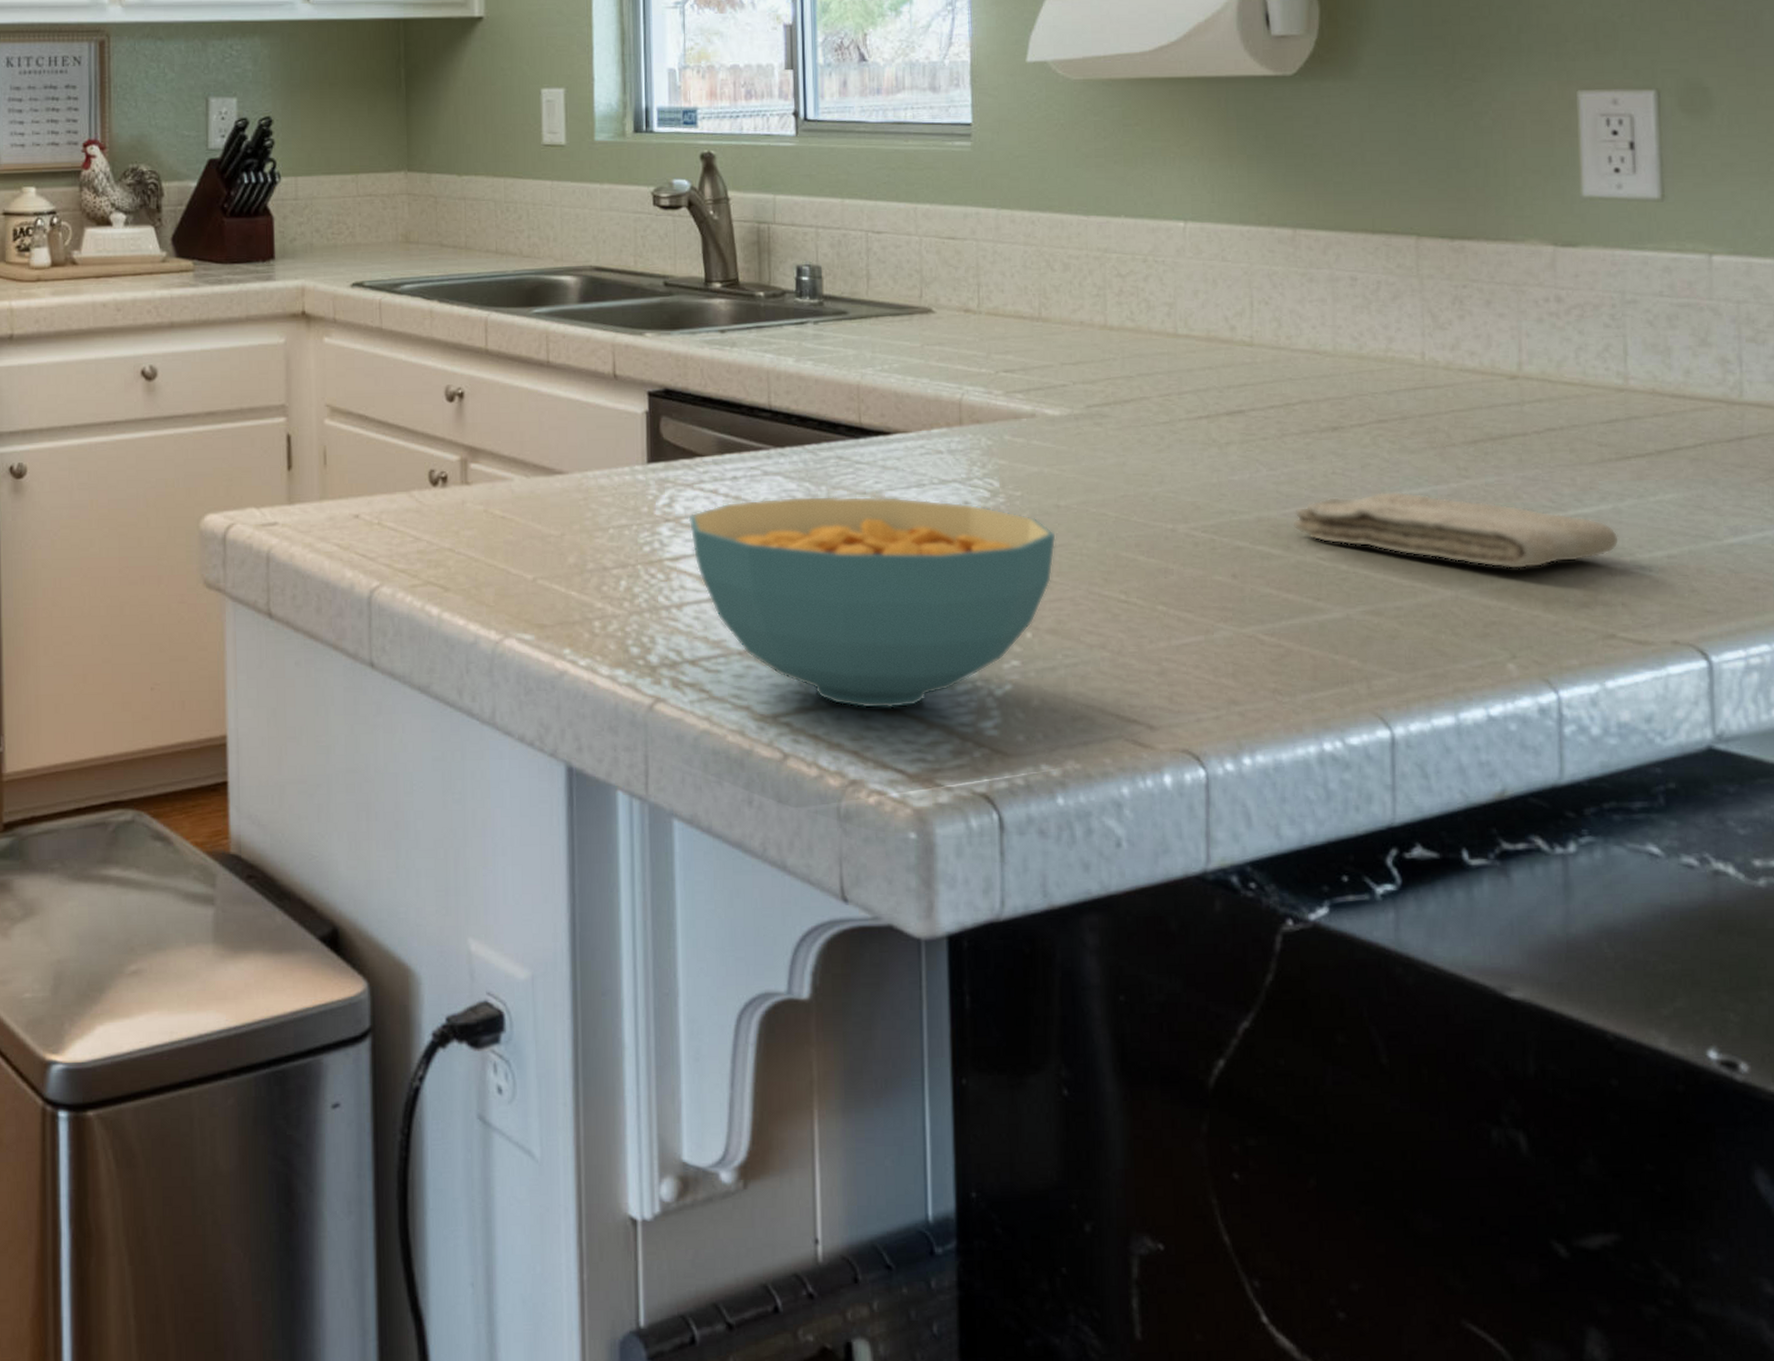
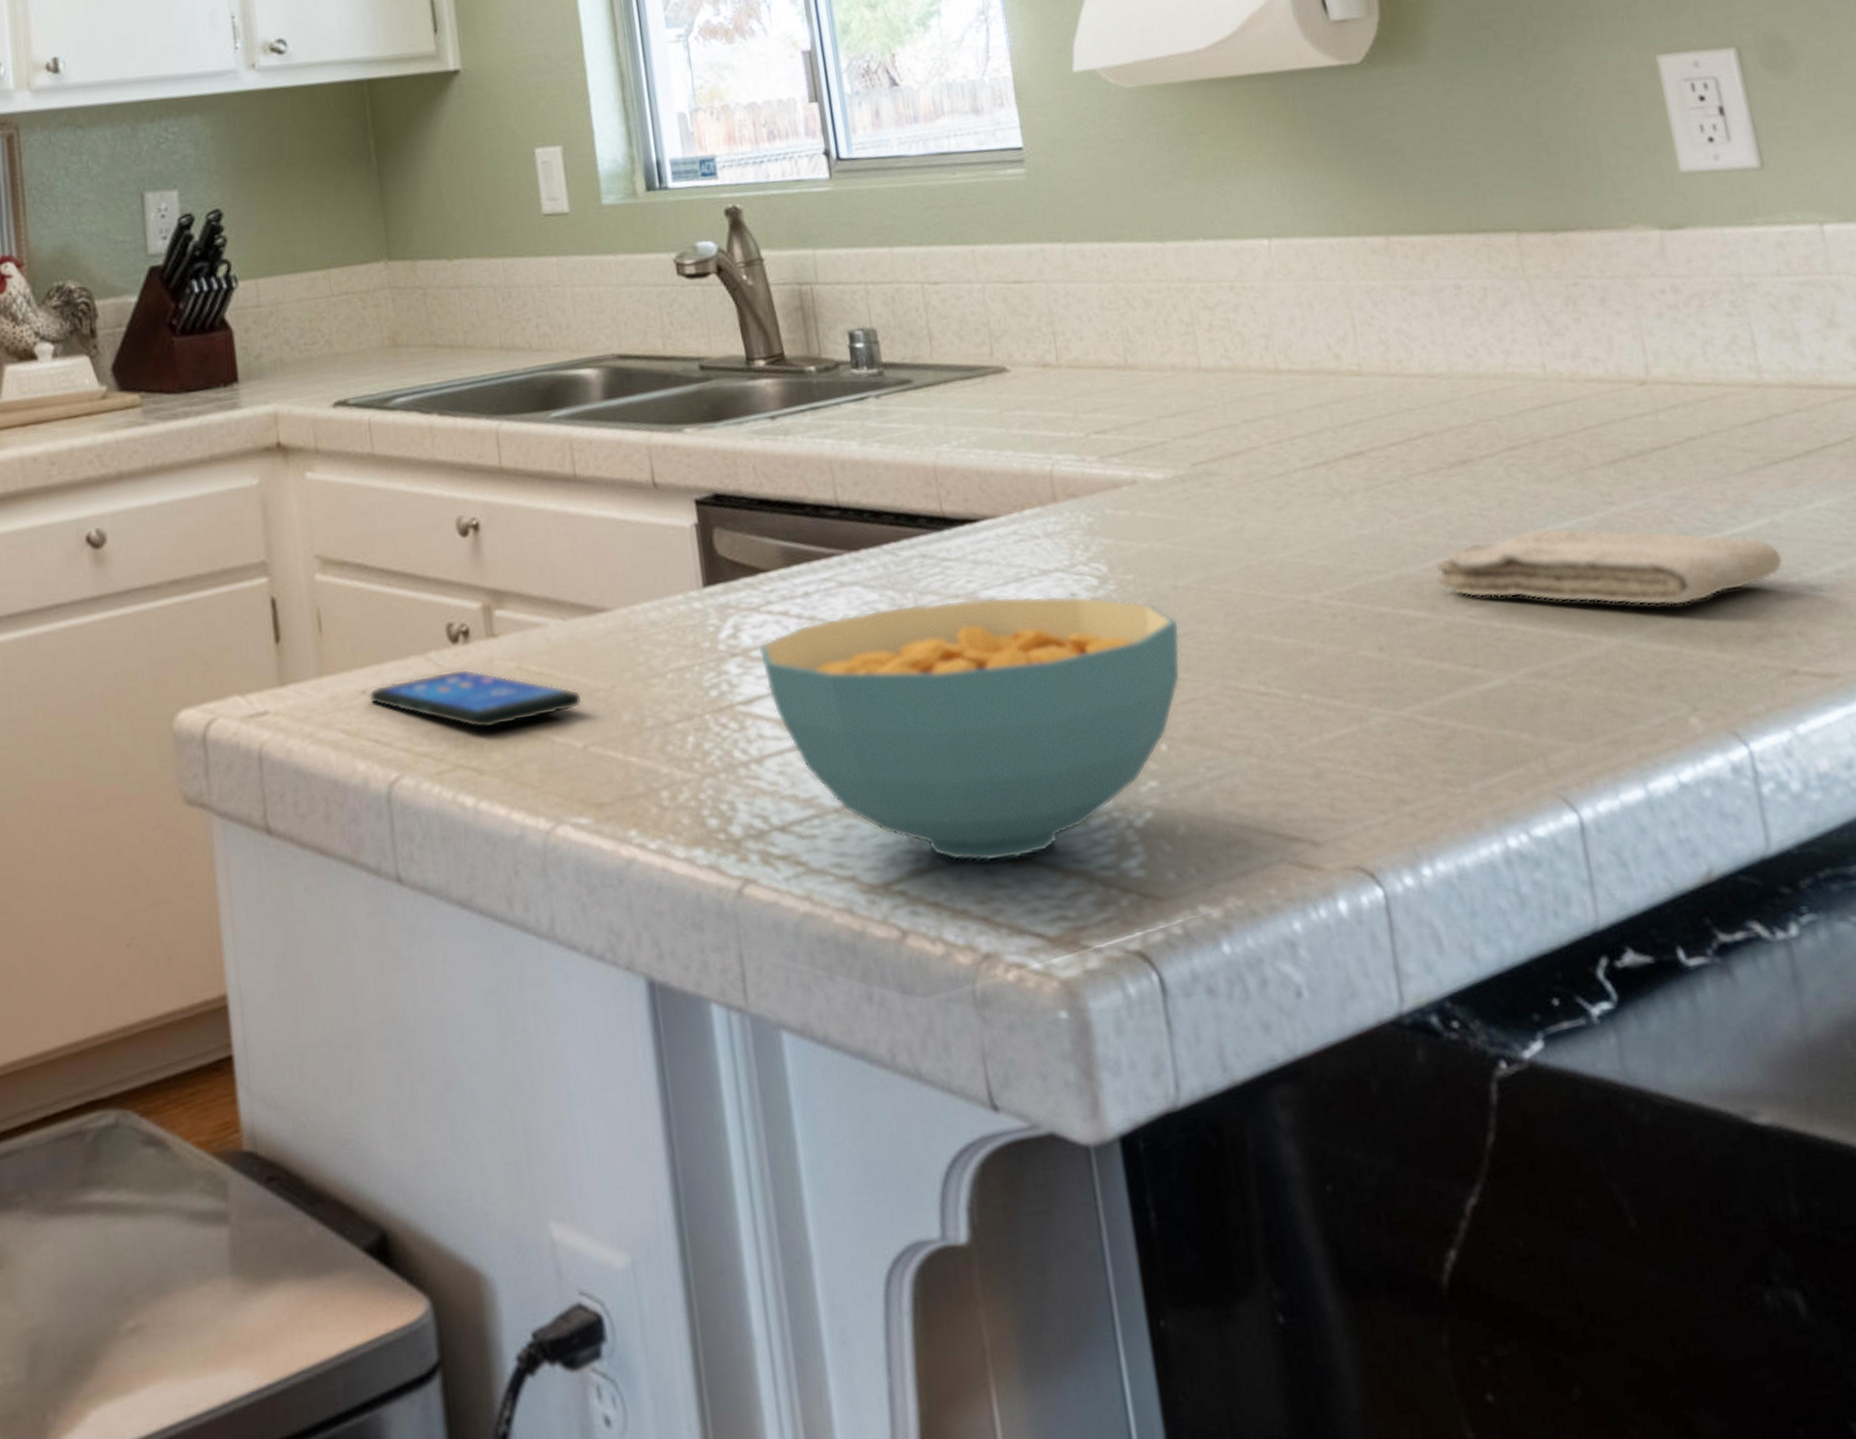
smartphone: none [360,506,536,556] -> present [368,668,582,729]

